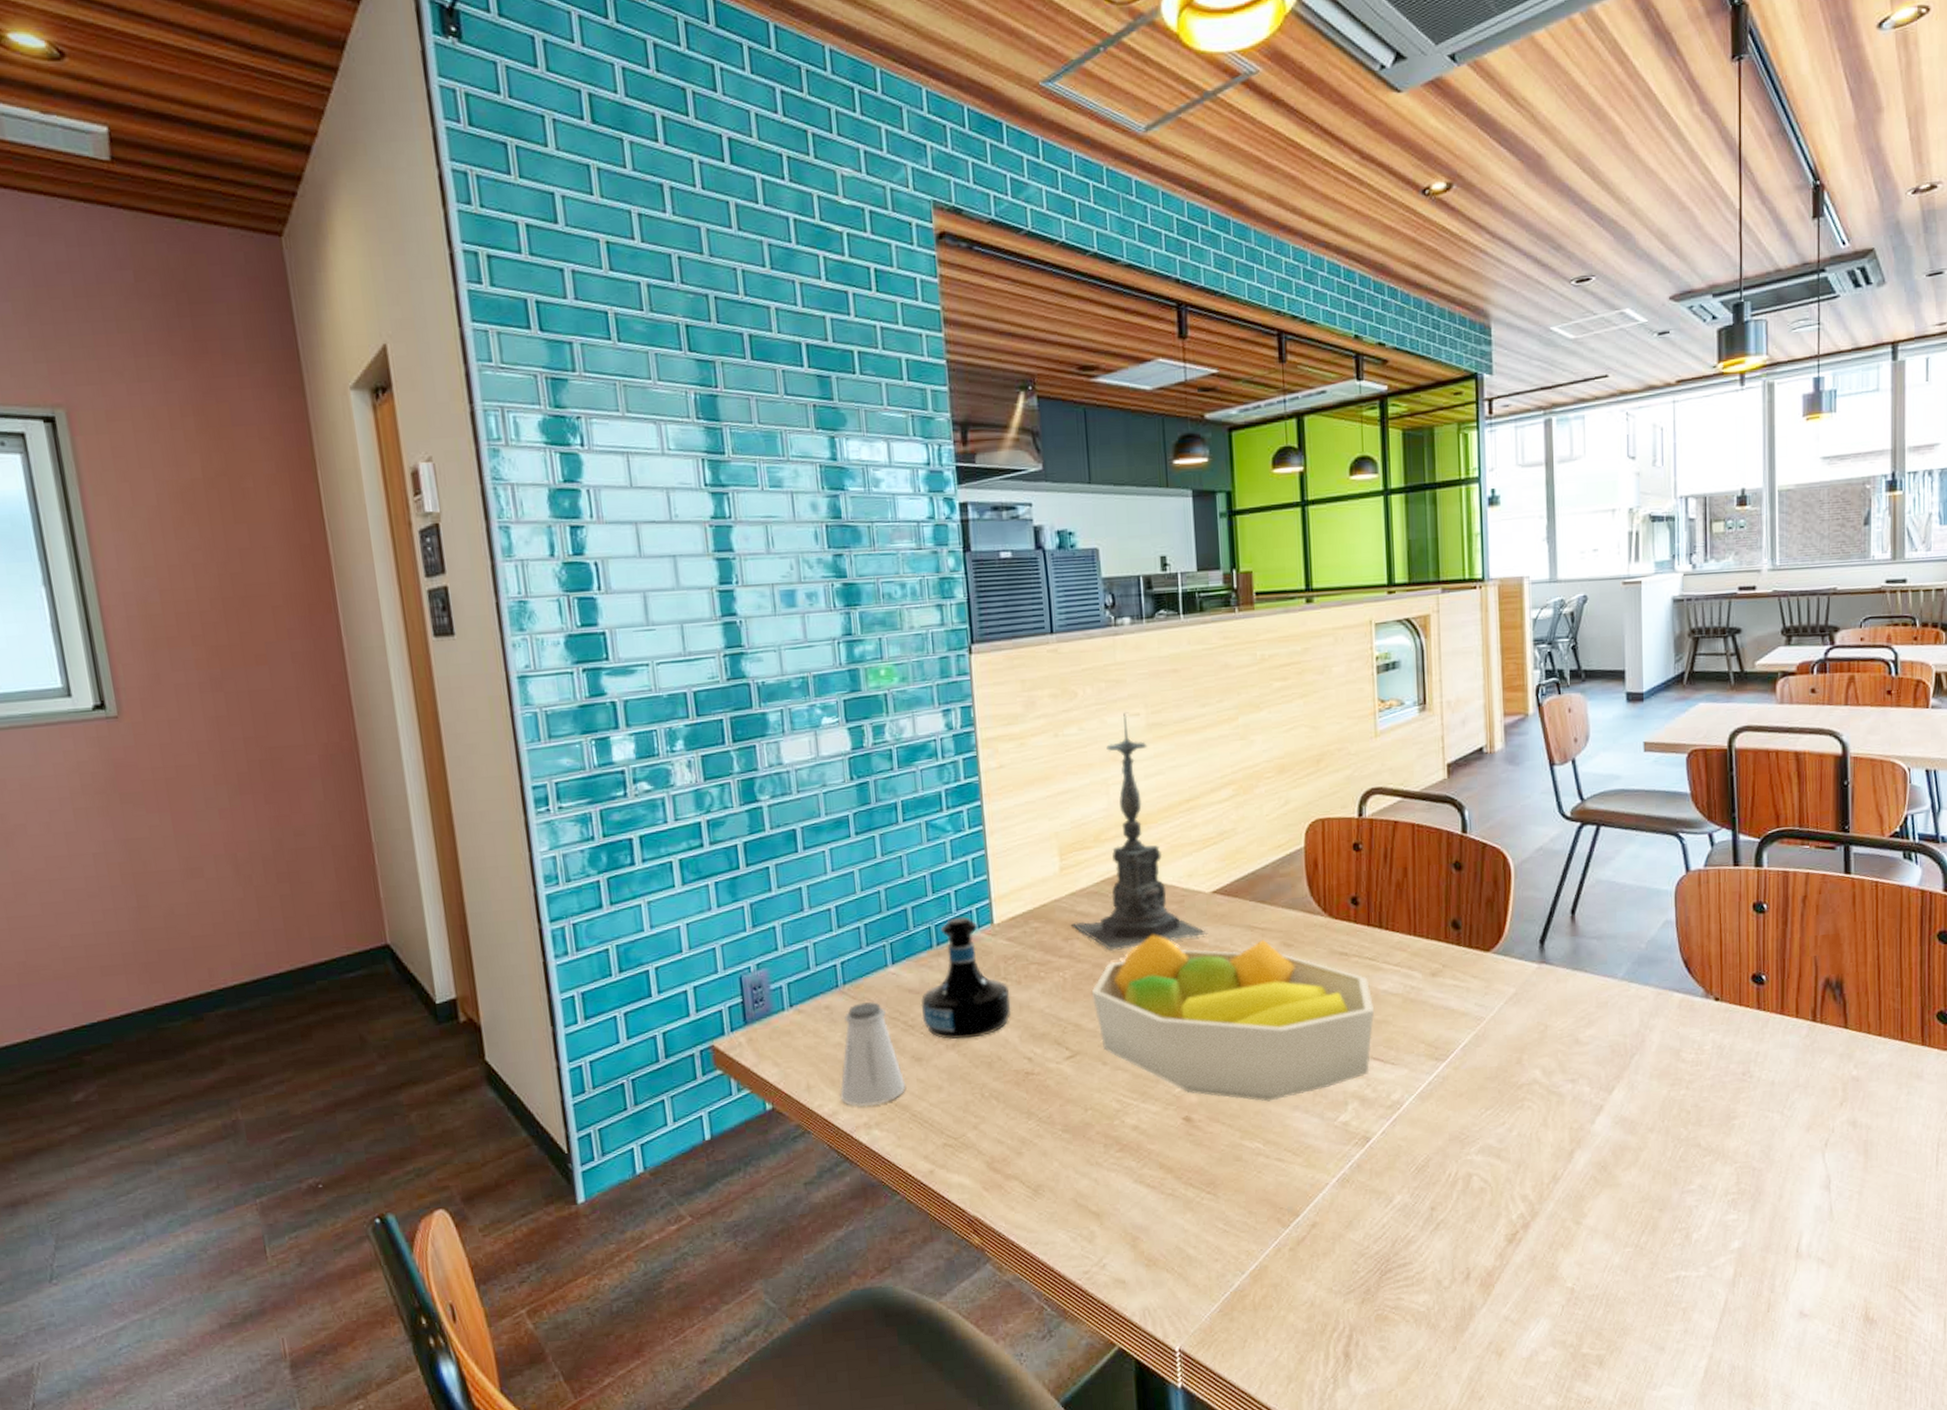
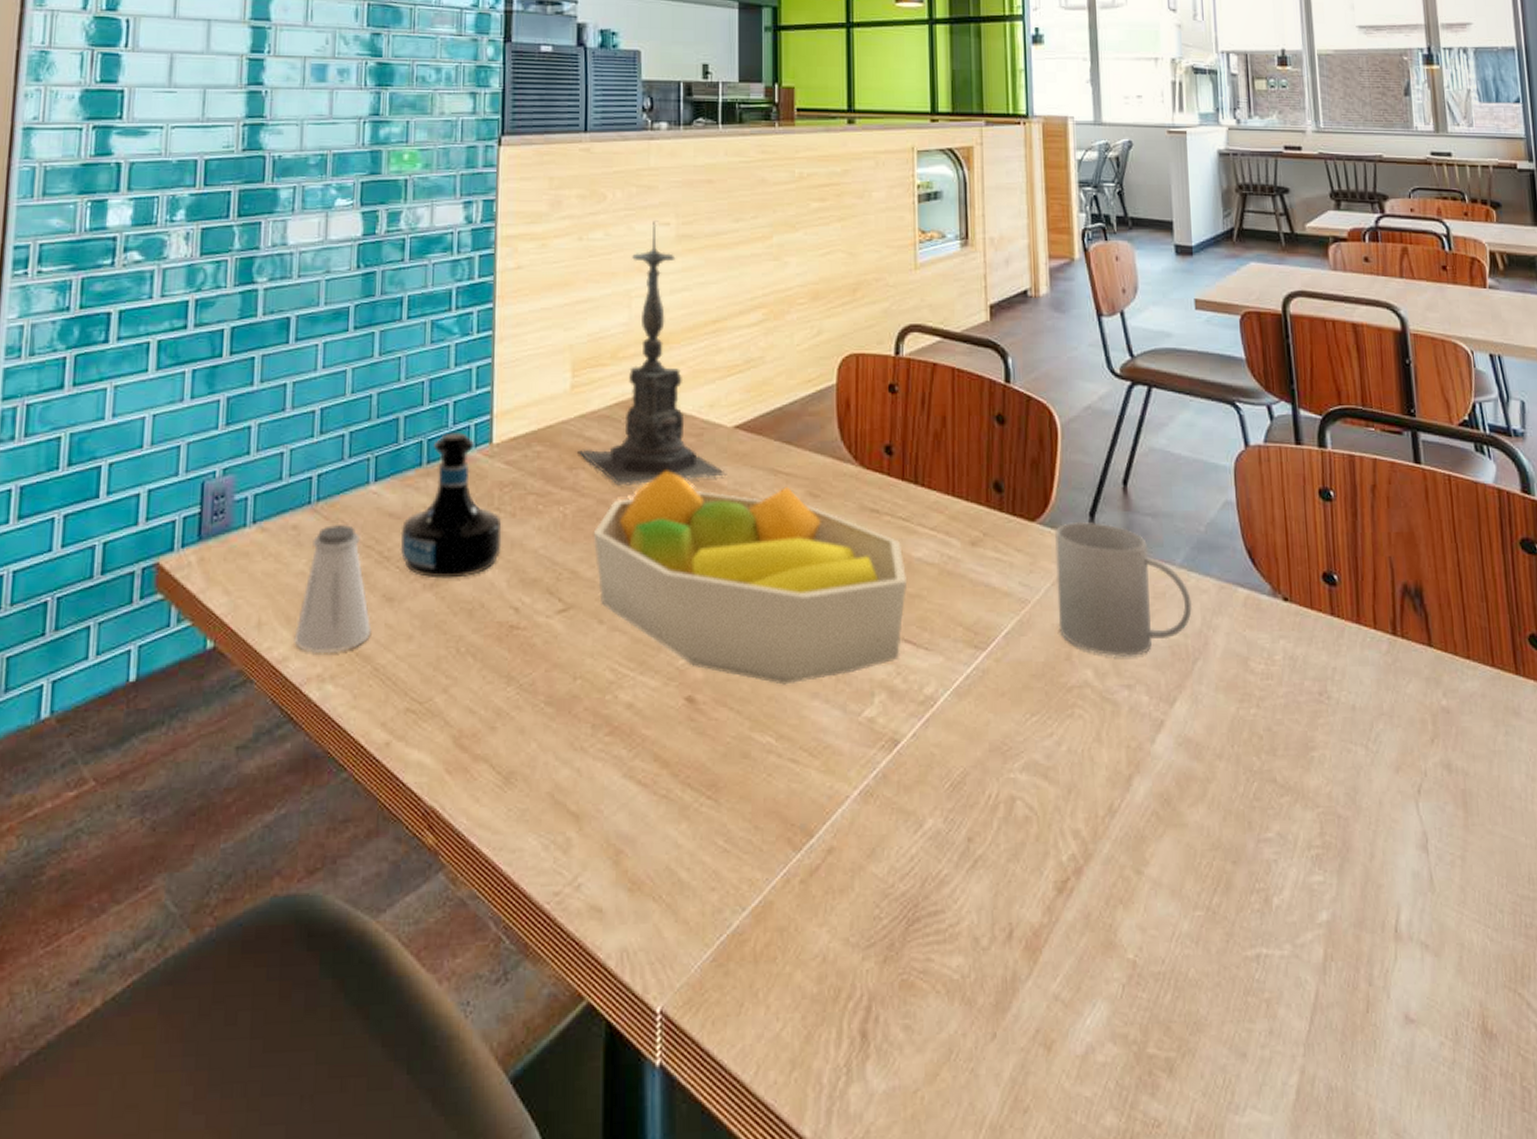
mug: none [1508,948,1632,1058] -> present [1055,521,1193,658]

